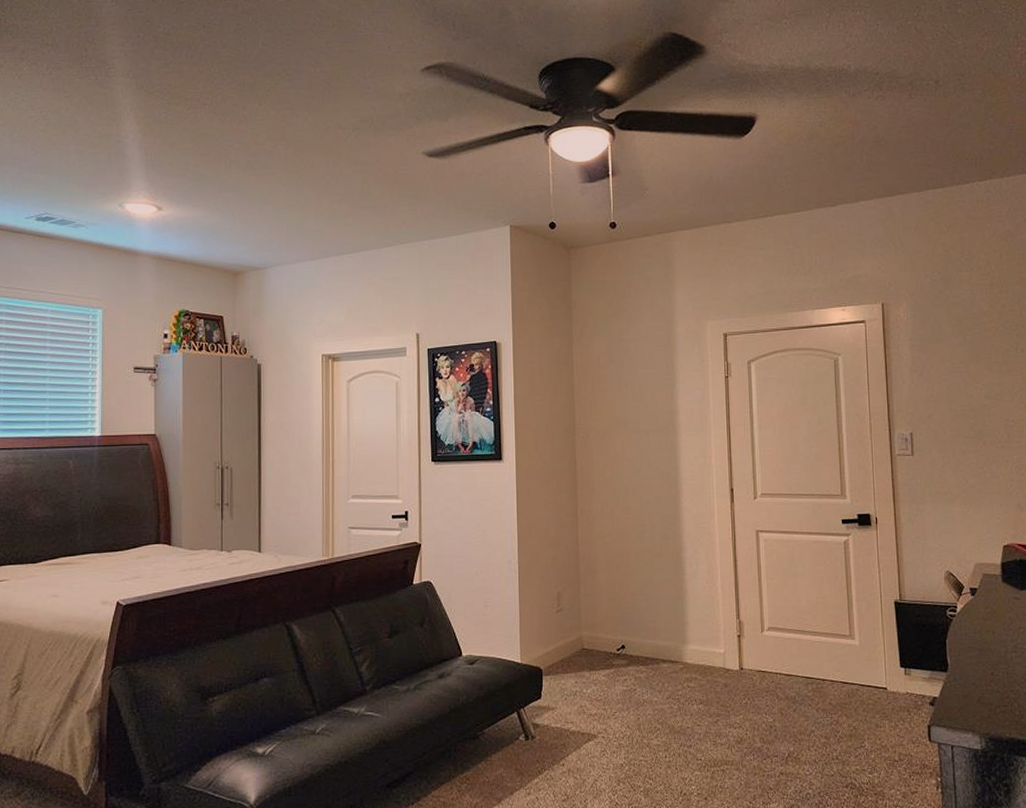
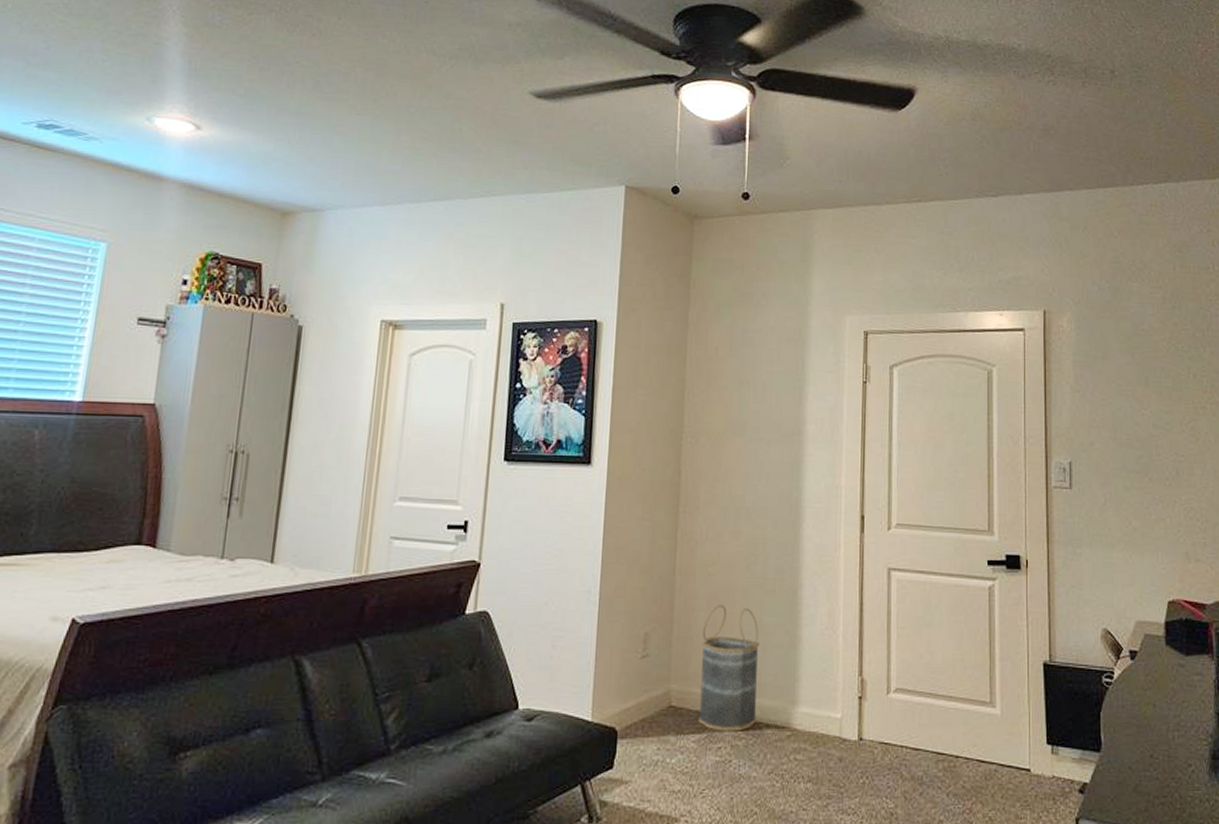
basket: none [604,567,654,667] -> present [698,605,760,731]

